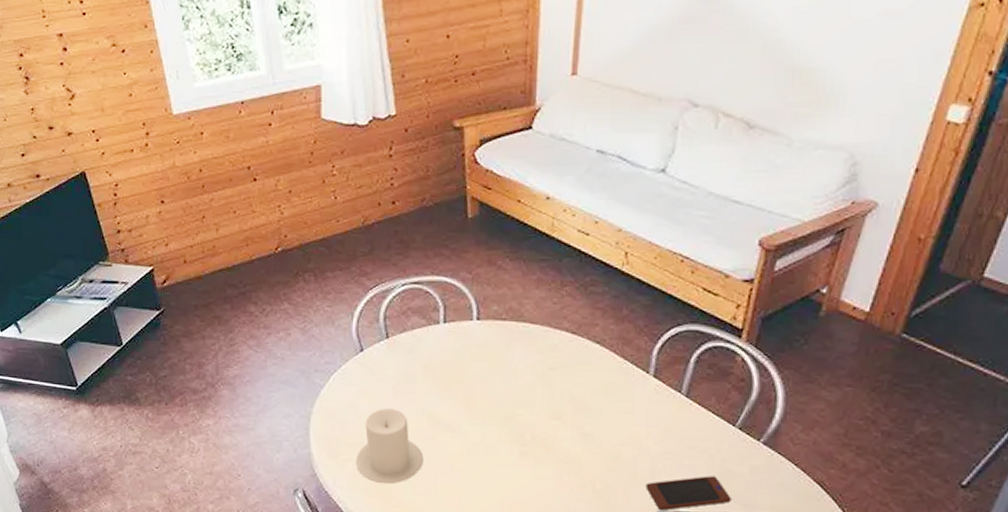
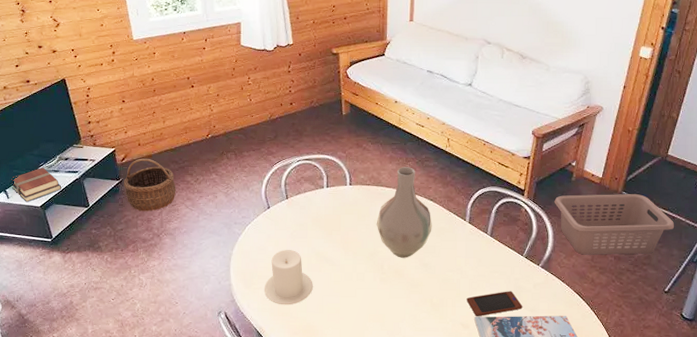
books: none [23,293,87,339] -> present [11,168,62,203]
wicker basket: none [166,280,236,353] -> present [124,158,176,212]
vase: none [514,294,598,425] -> present [376,167,432,258]
laundry basket: none [789,337,985,429] -> present [554,194,674,255]

